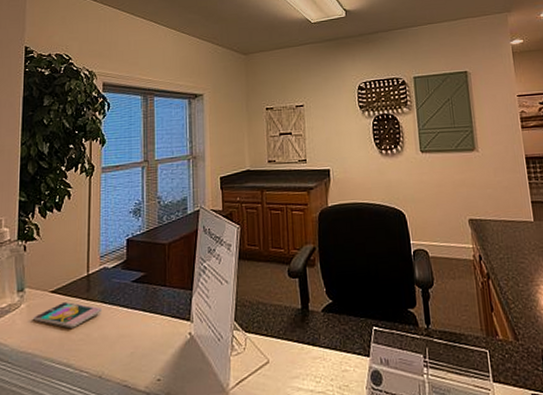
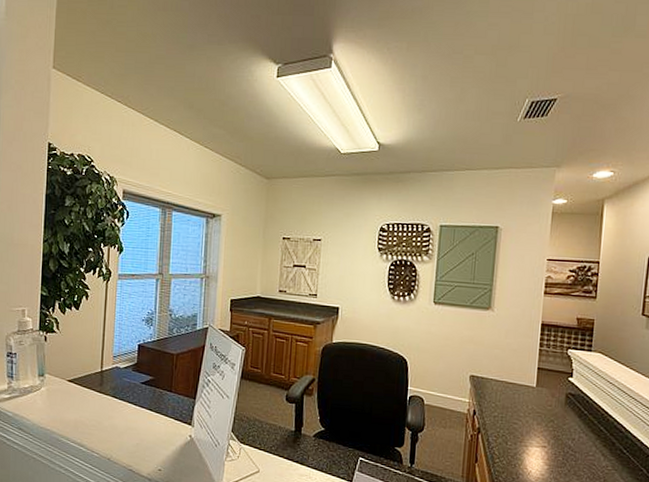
smartphone: present [33,301,102,328] -> none [52,391,113,415]

